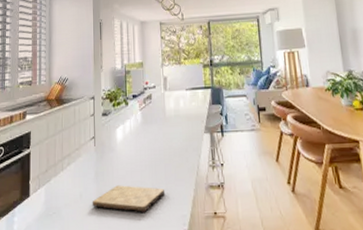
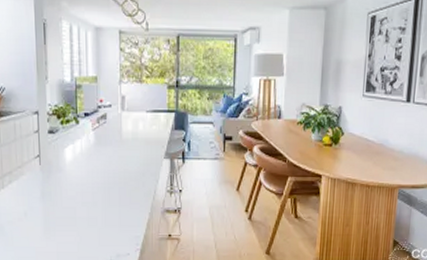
cutting board: present [92,185,165,212] -> none [38,205,119,232]

